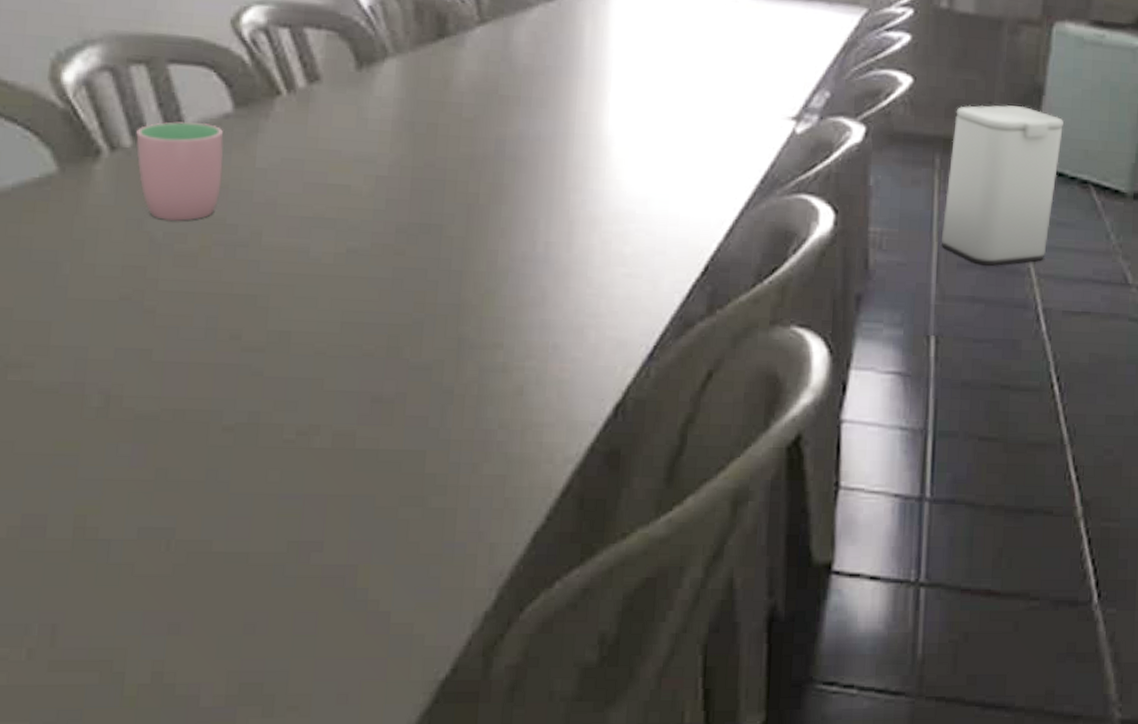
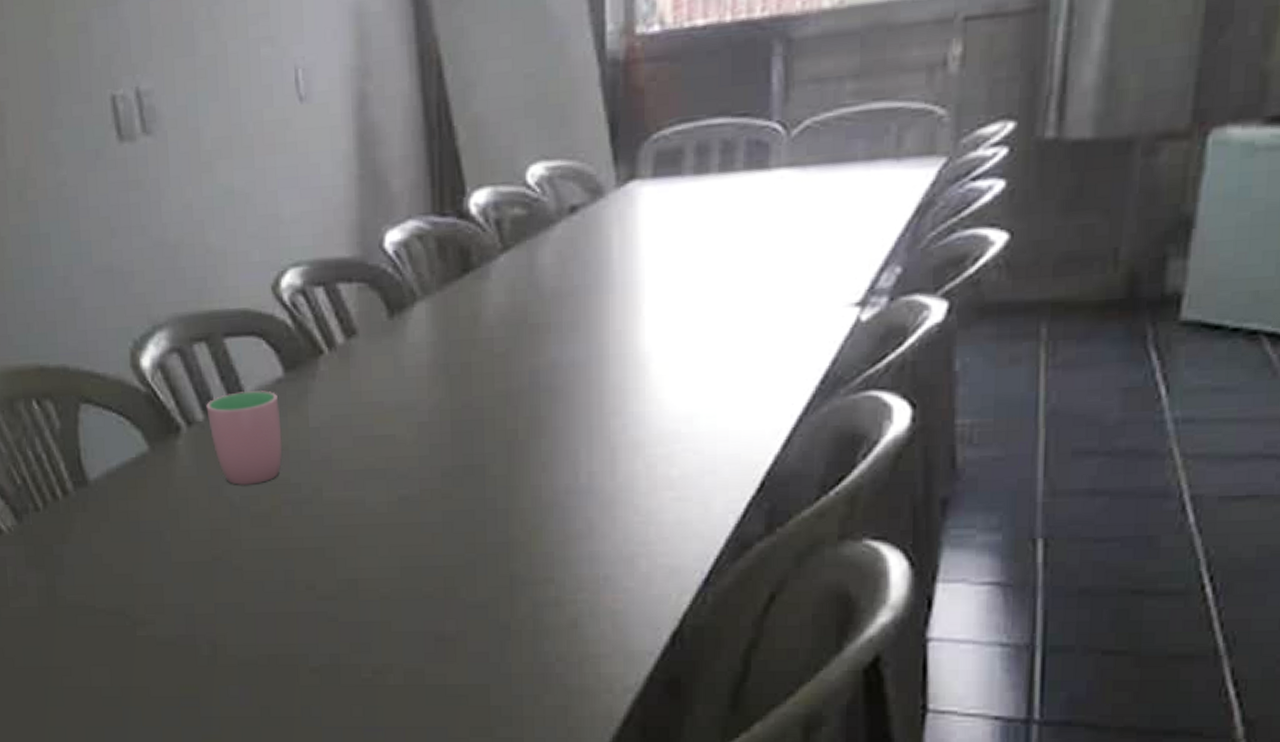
pedal bin: present [942,105,1064,266] -> none [1050,247,1223,451]

